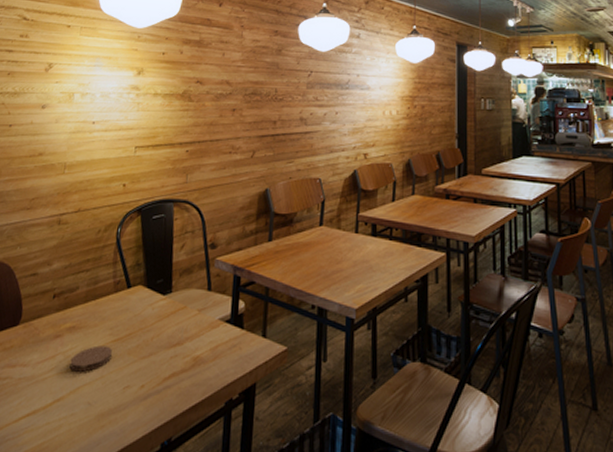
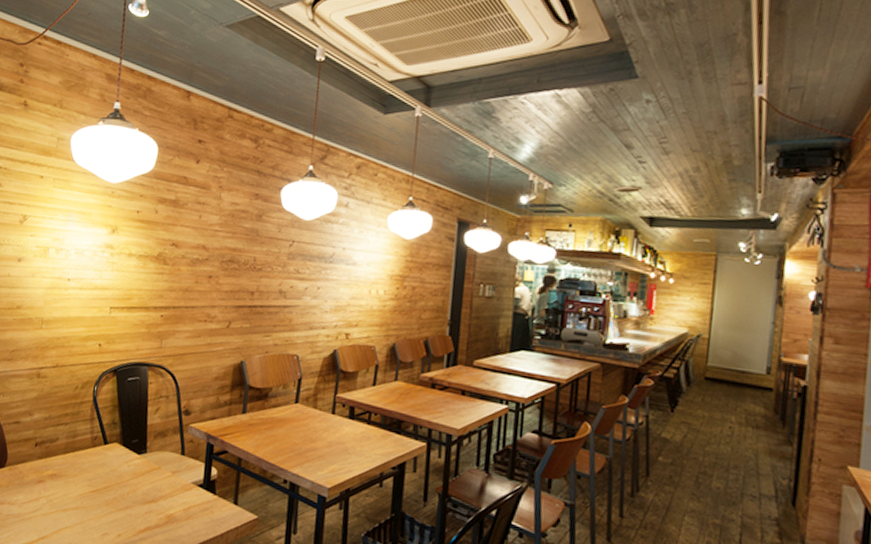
coaster: present [69,345,112,372] -> none [52,494,91,516]

